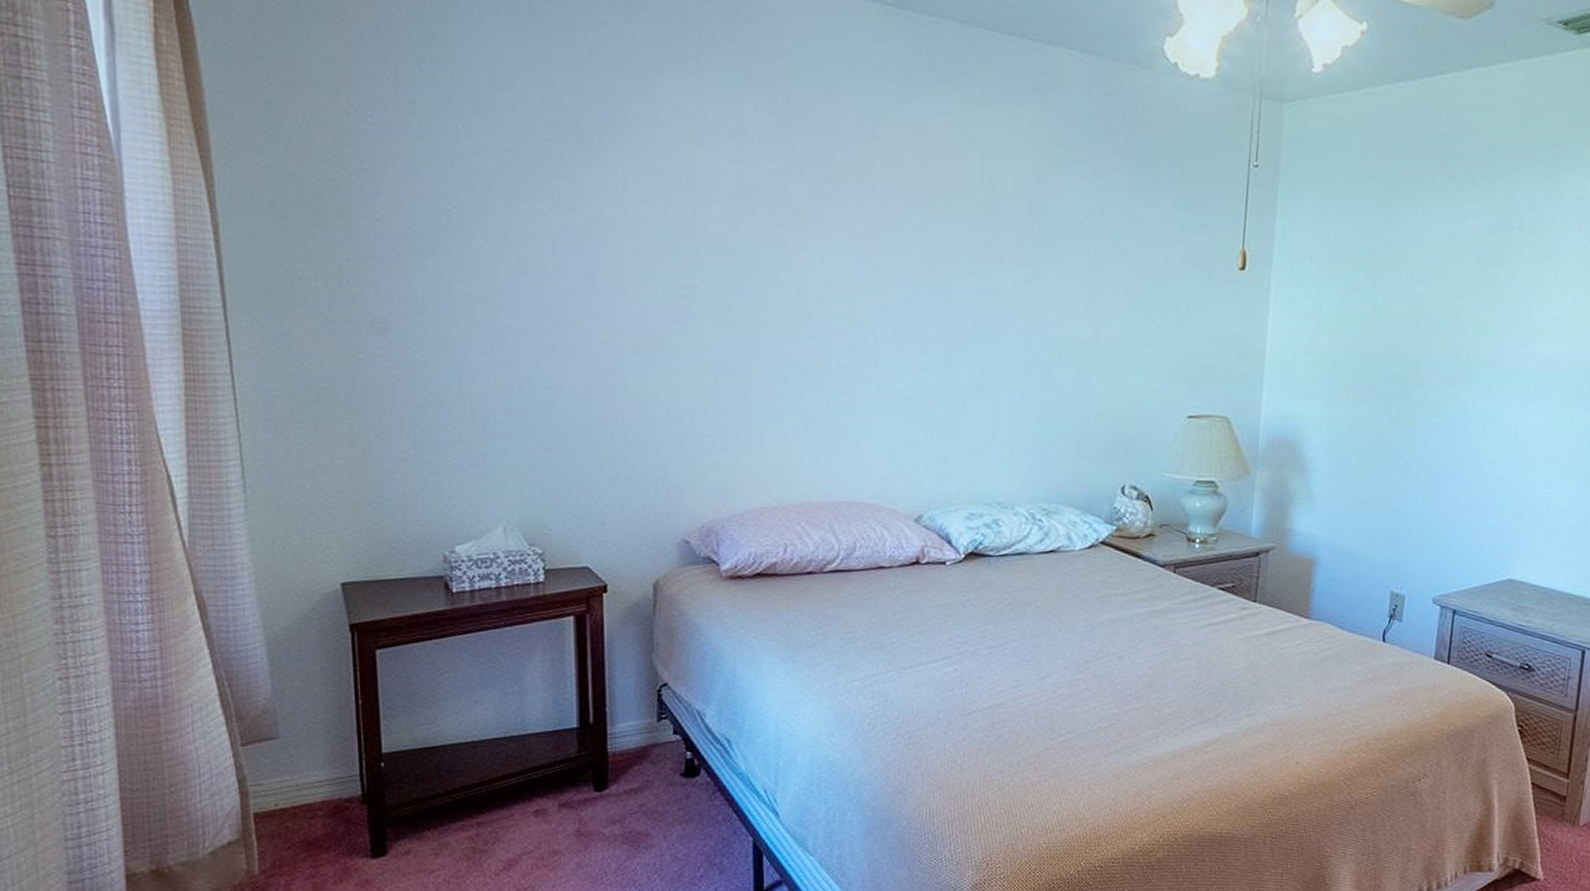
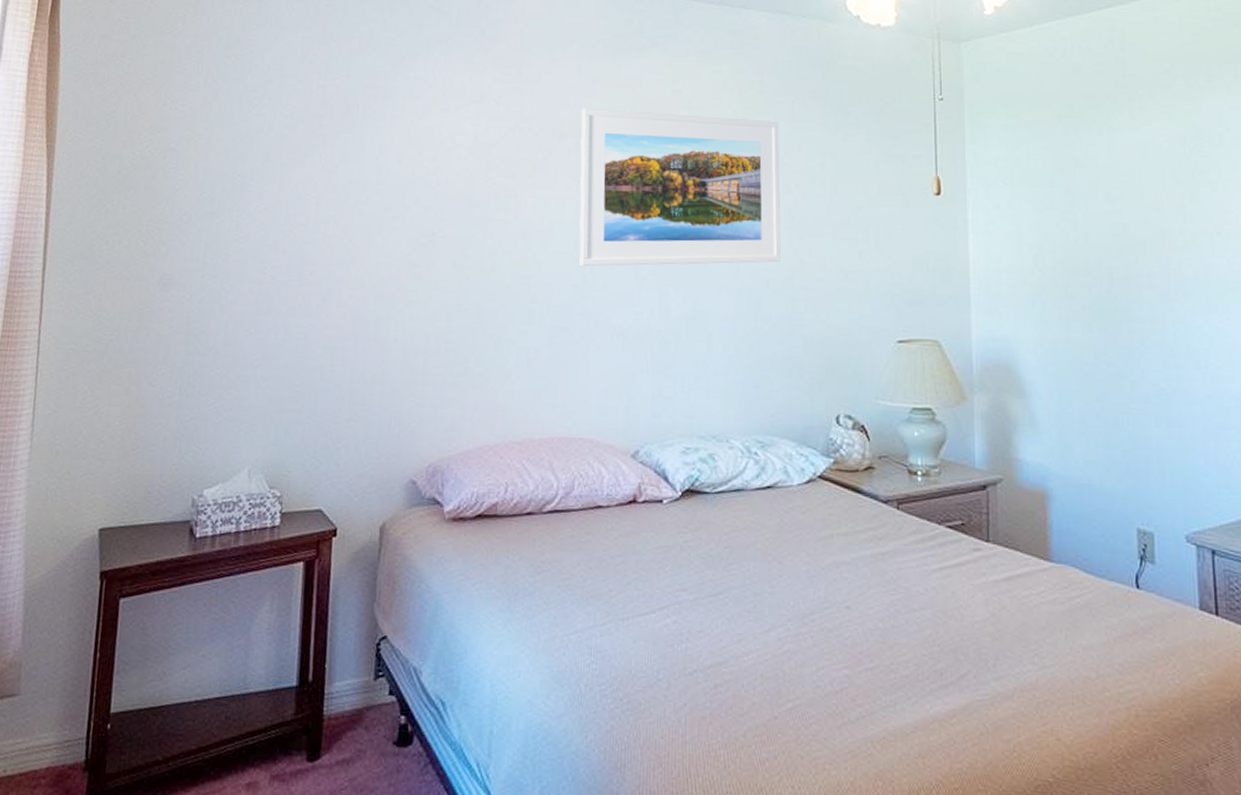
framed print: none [859,151,1081,333] -> present [579,108,781,266]

